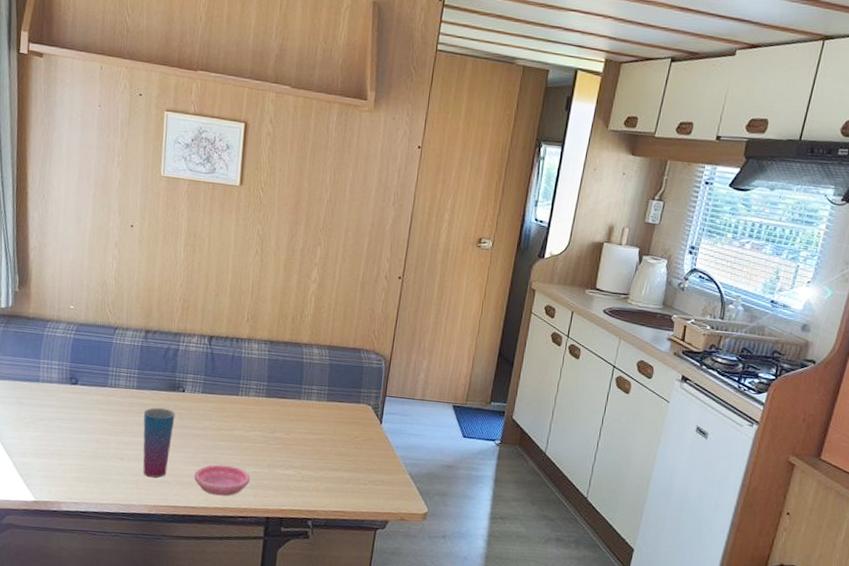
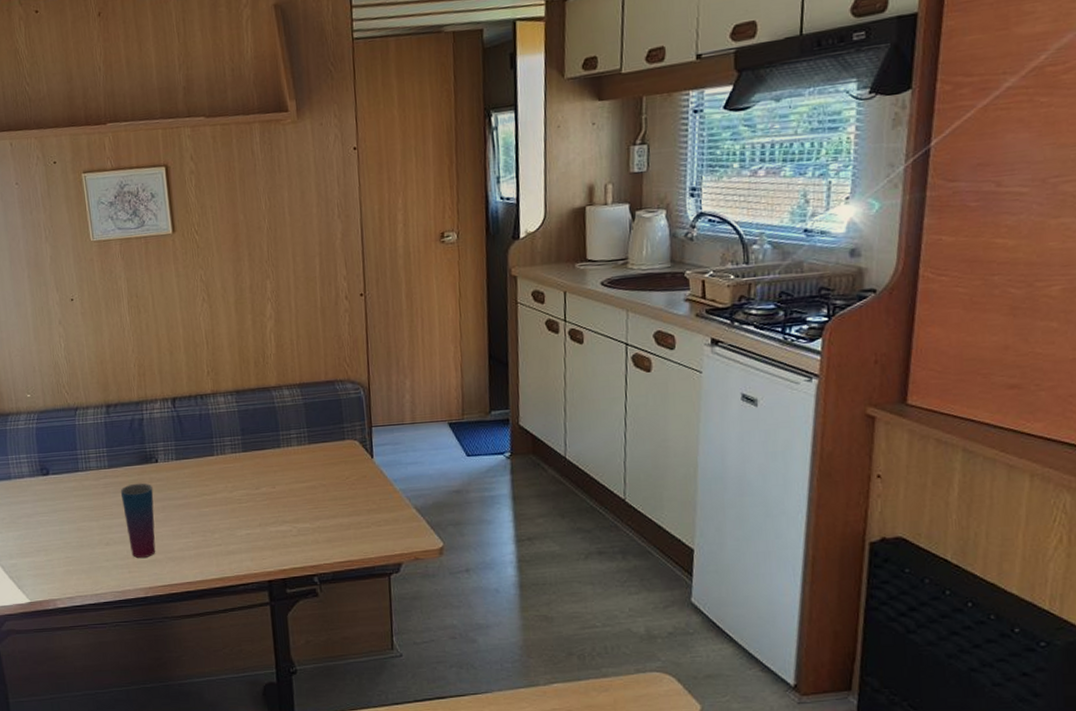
saucer: present [194,464,250,496] -> none [184,532,244,566]

